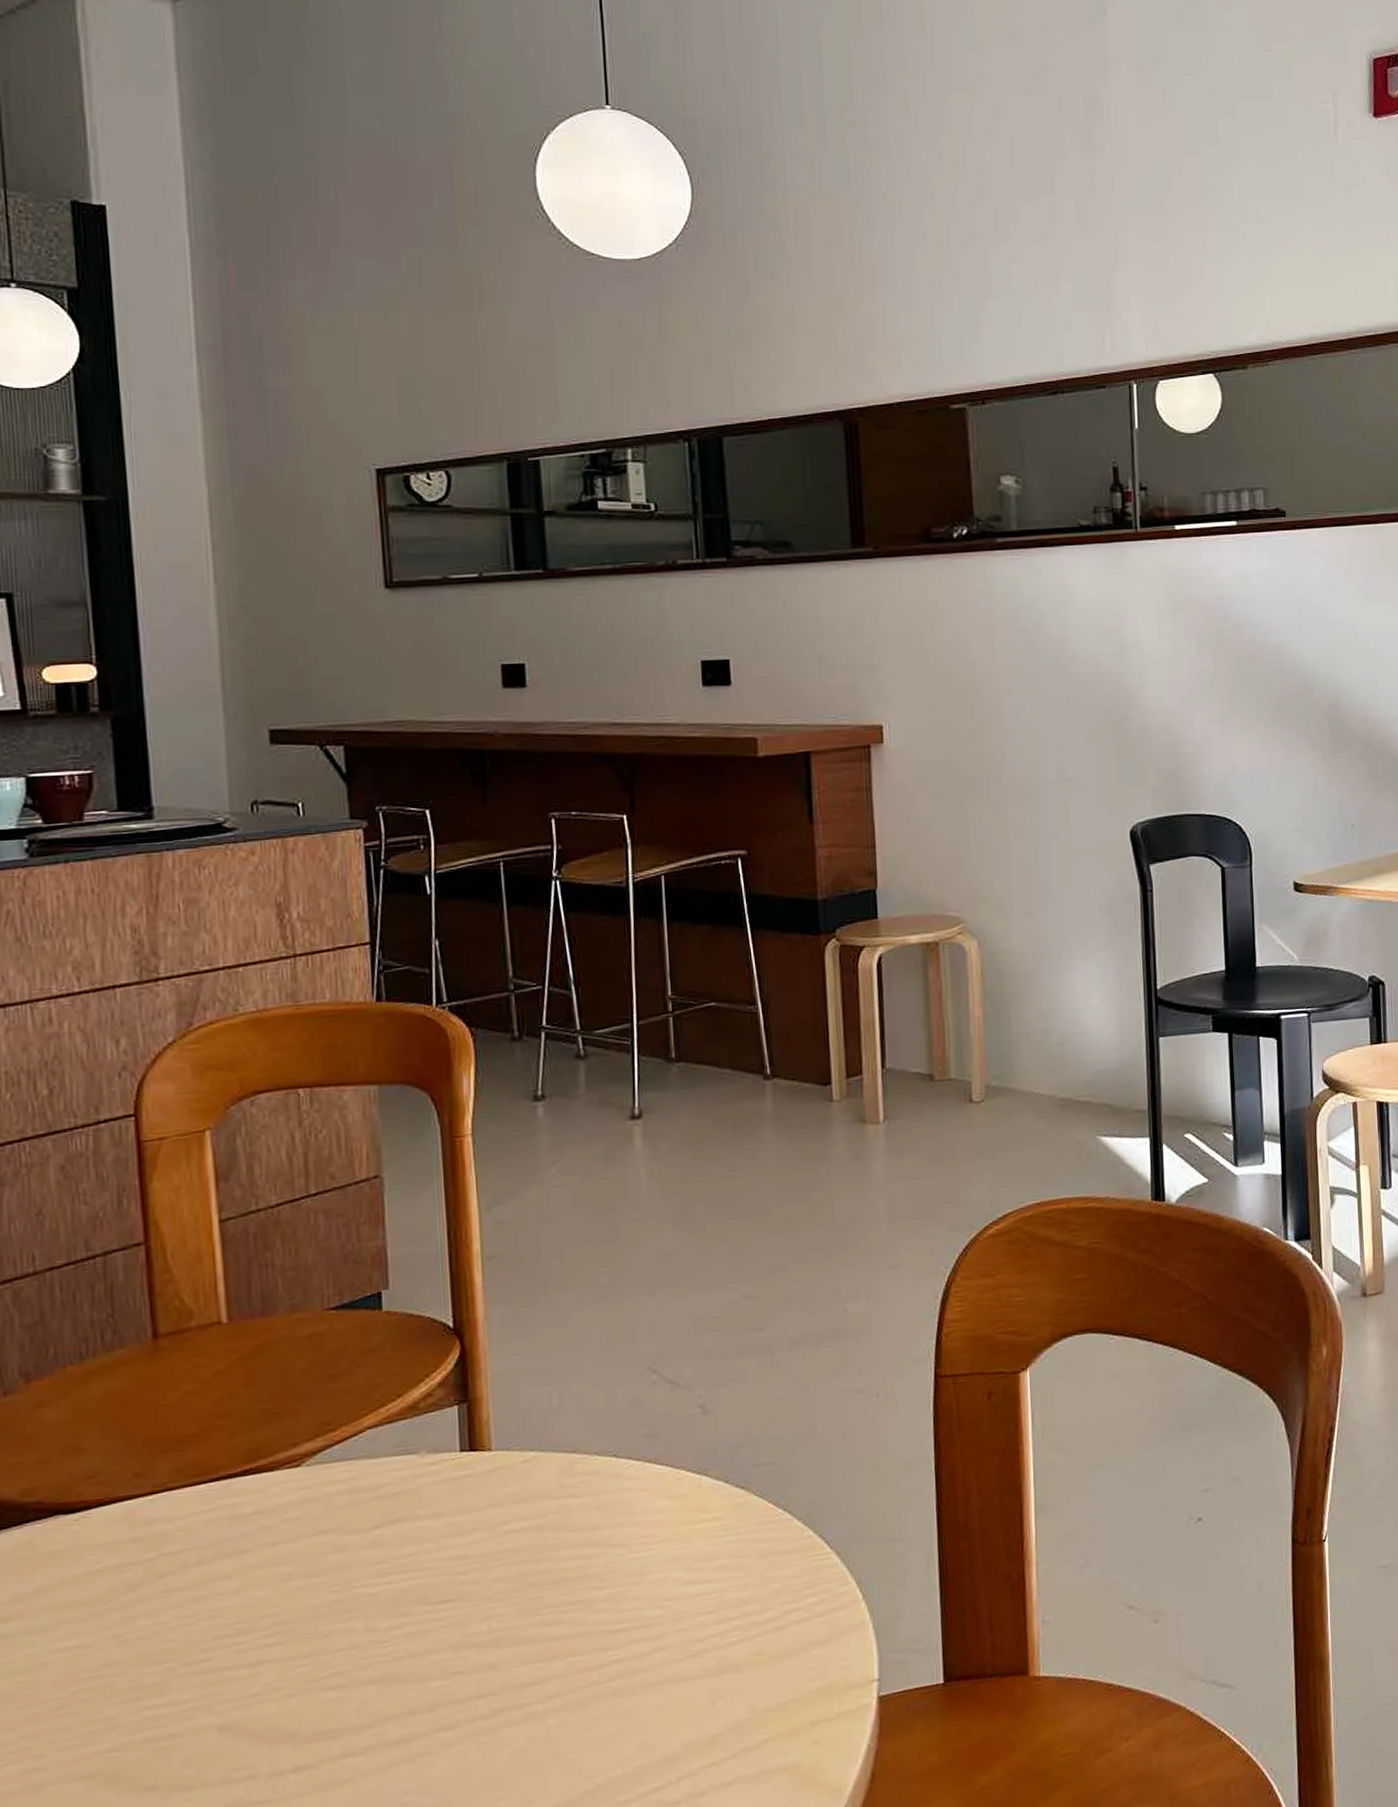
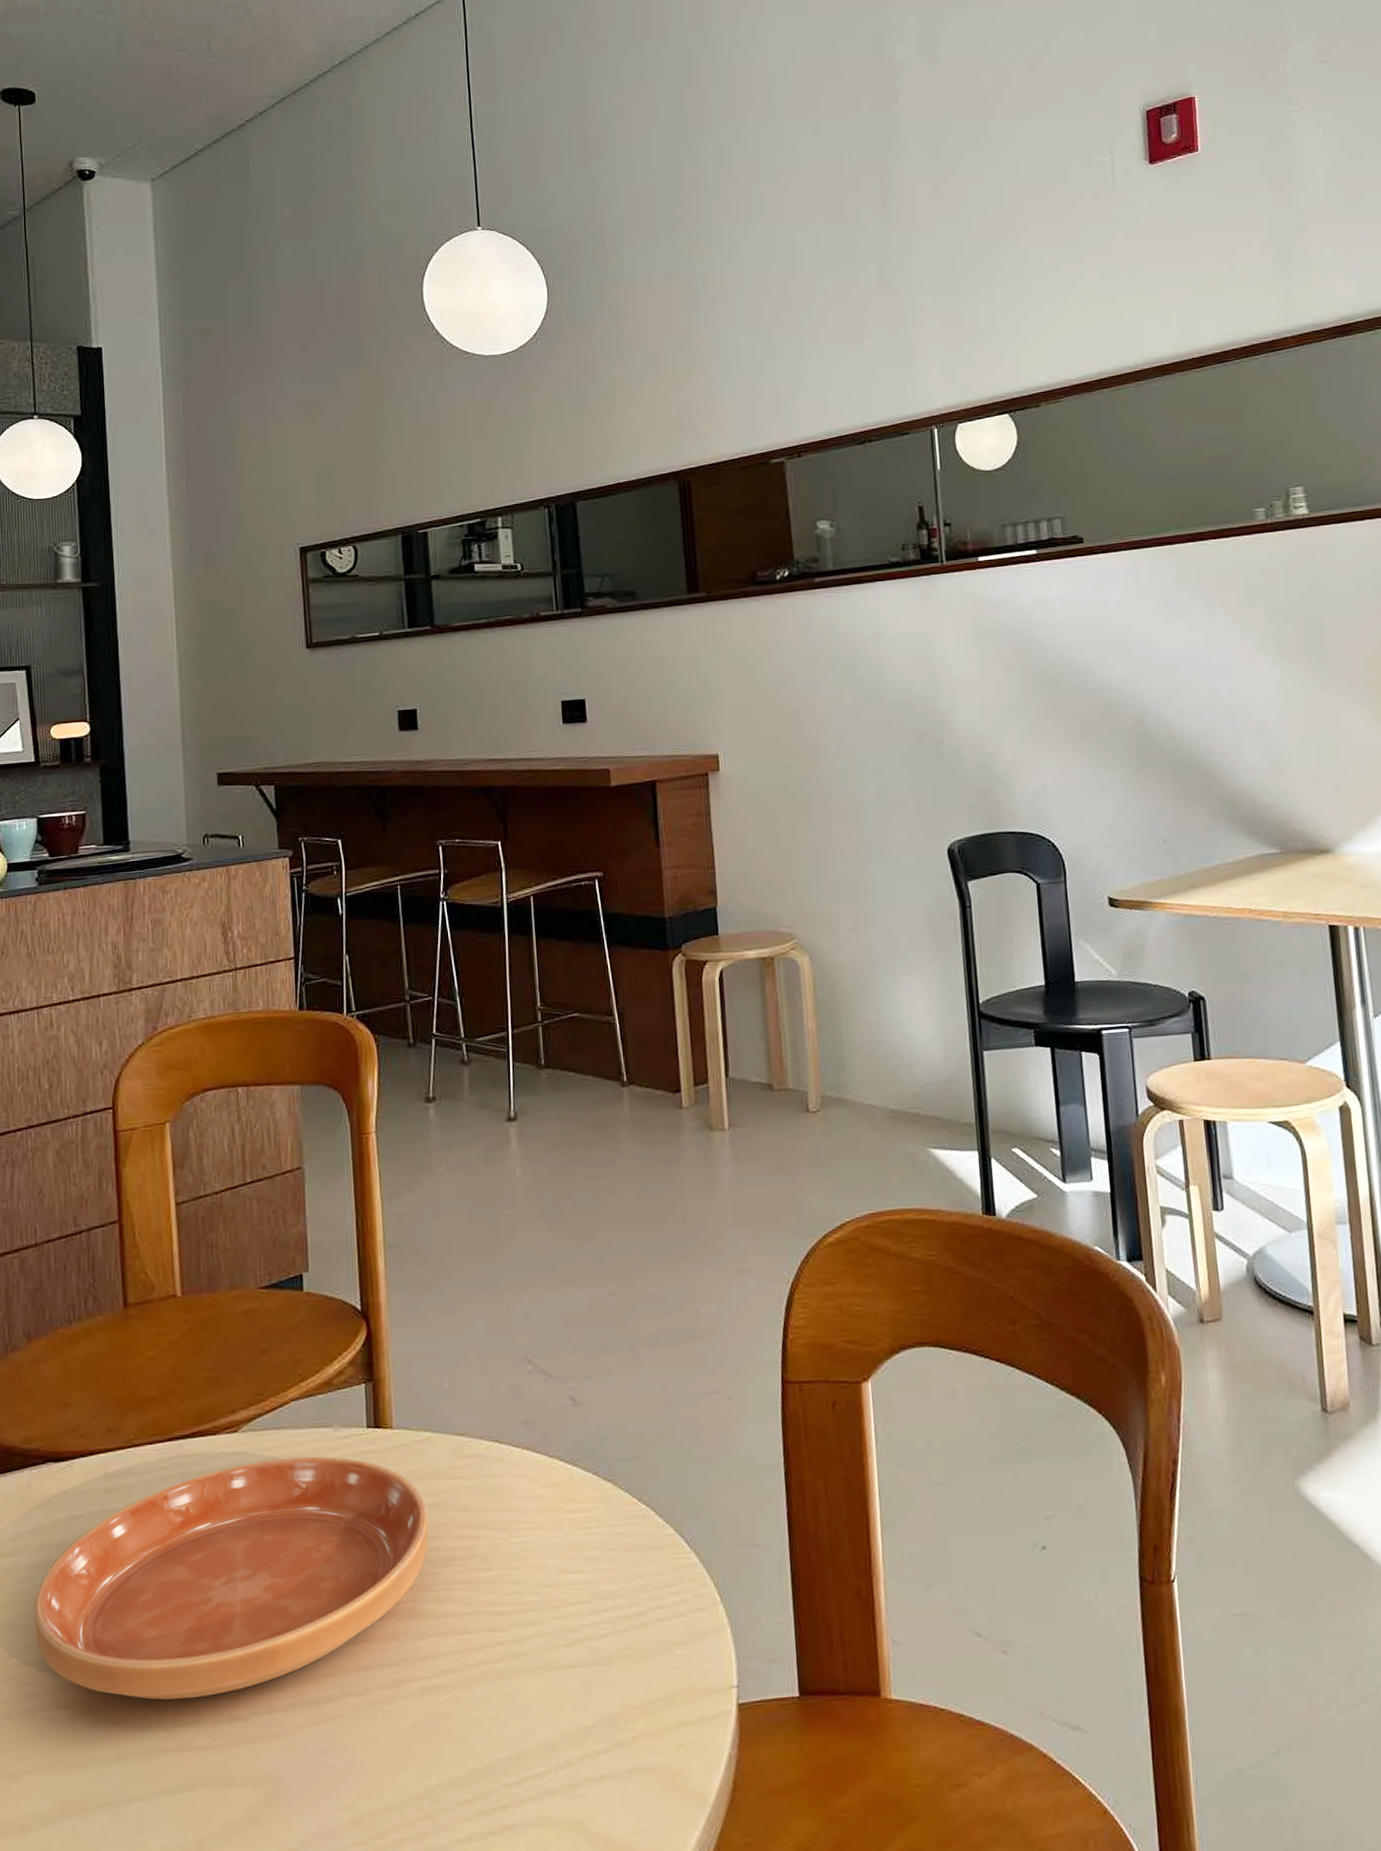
saucer: none [40,1485,533,1759] -> present [34,1456,428,1700]

